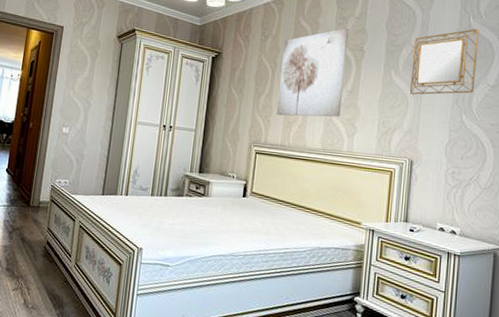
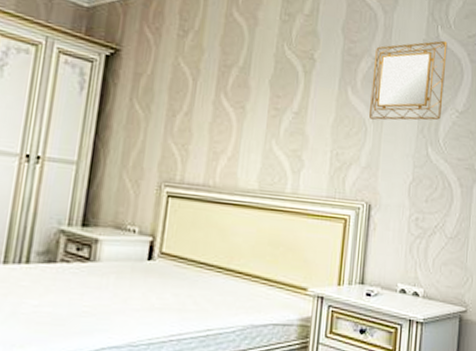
wall art: present [276,28,349,117] -> none [197,27,297,147]

